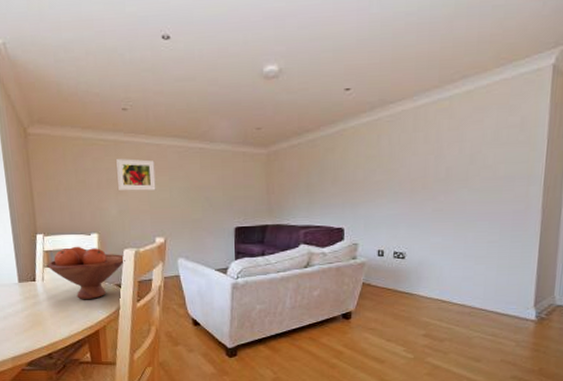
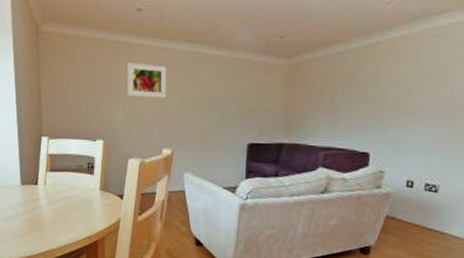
fruit bowl: present [47,246,125,300] -> none [50,151,129,209]

